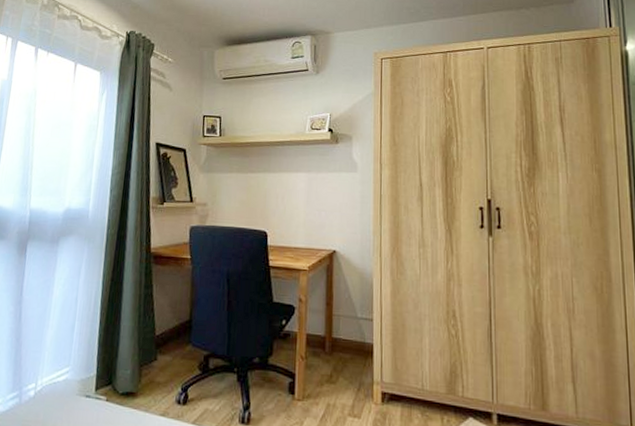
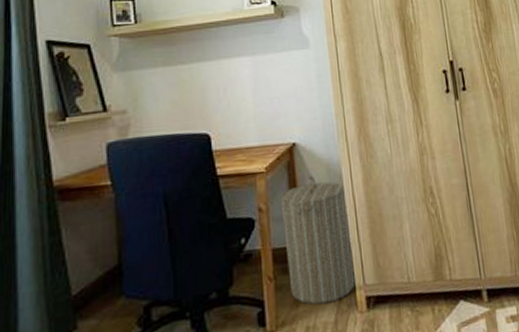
laundry hamper: none [317,280,374,390] -> present [280,175,355,305]

